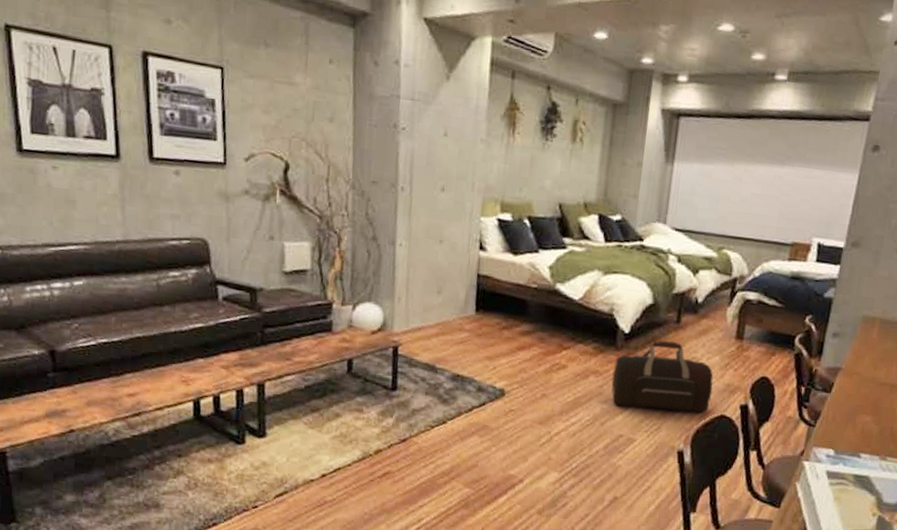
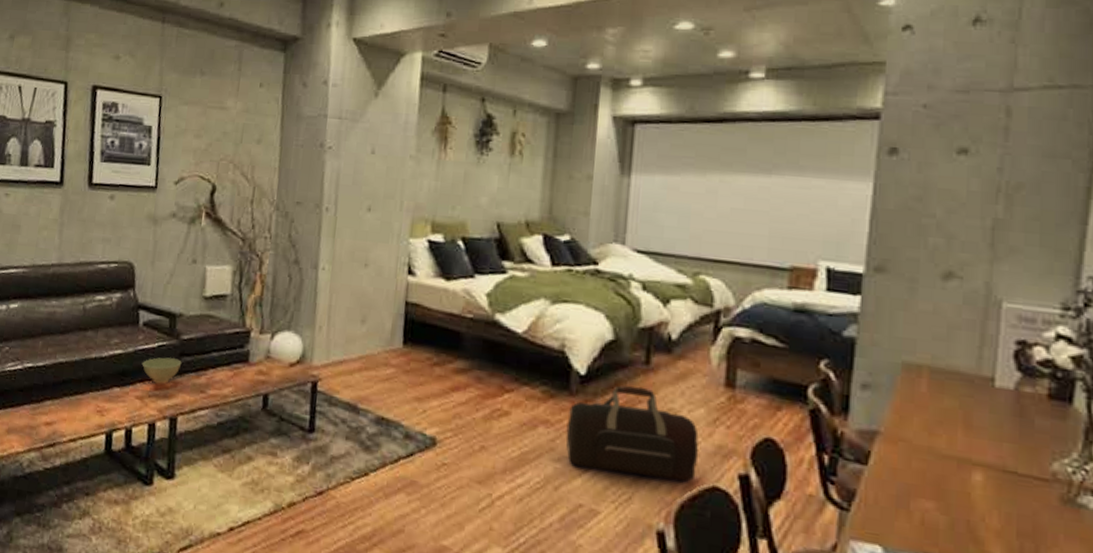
bowl: none [224,329,266,354] -> present [142,357,182,385]

